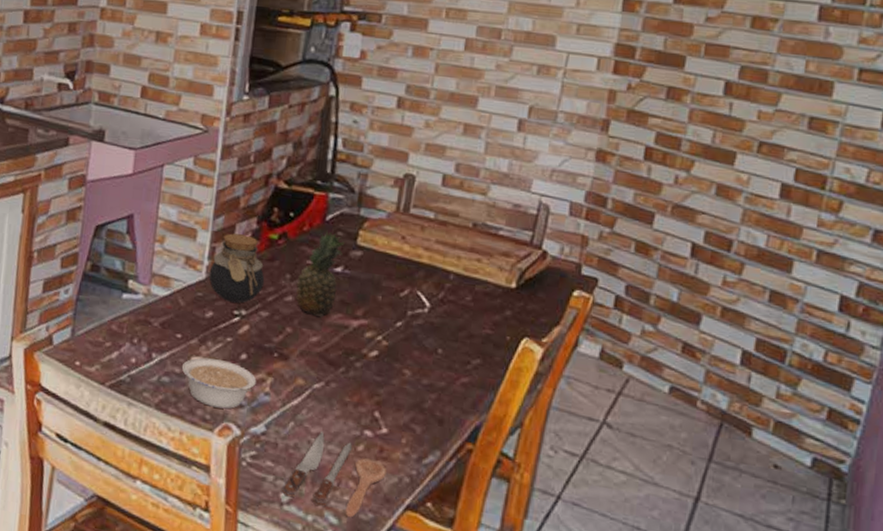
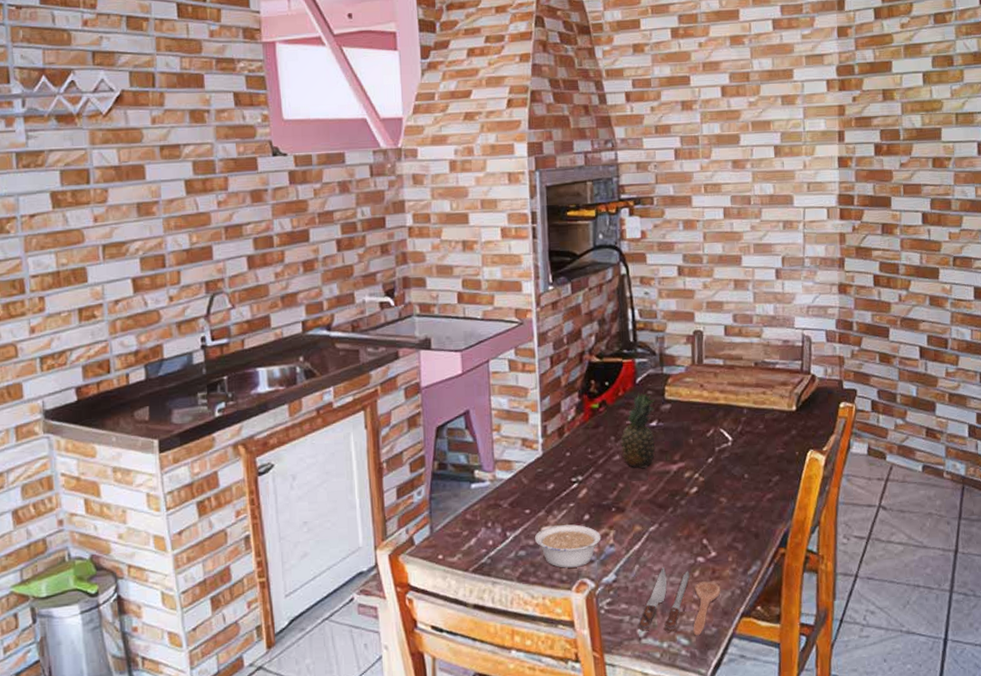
jar: present [208,233,265,303] -> none [544,409,594,471]

